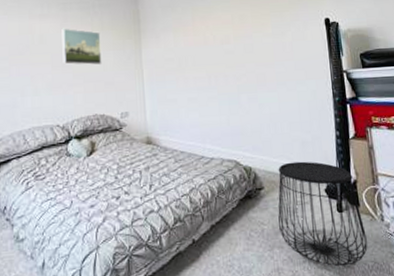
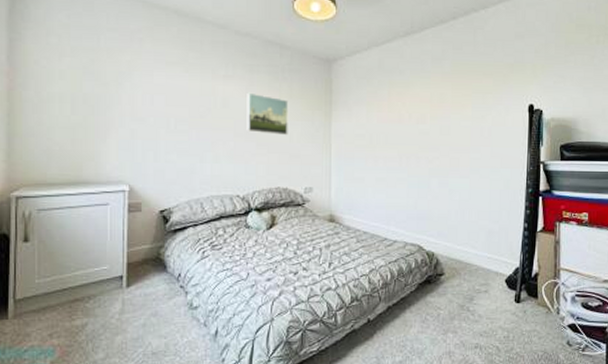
side table: present [278,161,368,267] -> none [455,251,540,354]

